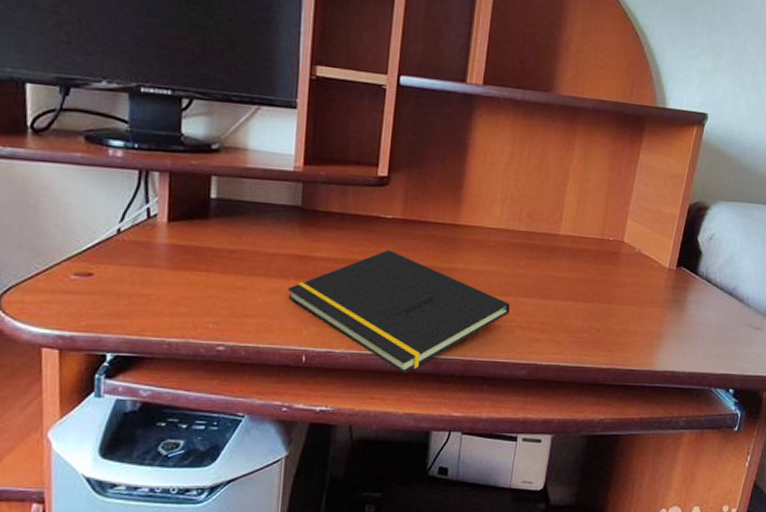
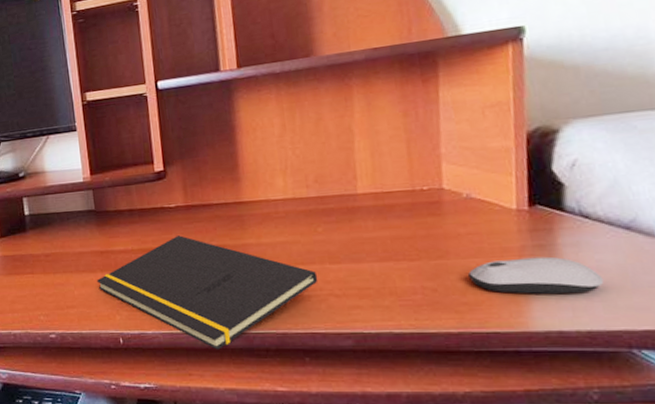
computer mouse: none [624,309,708,342] -> present [468,256,605,294]

